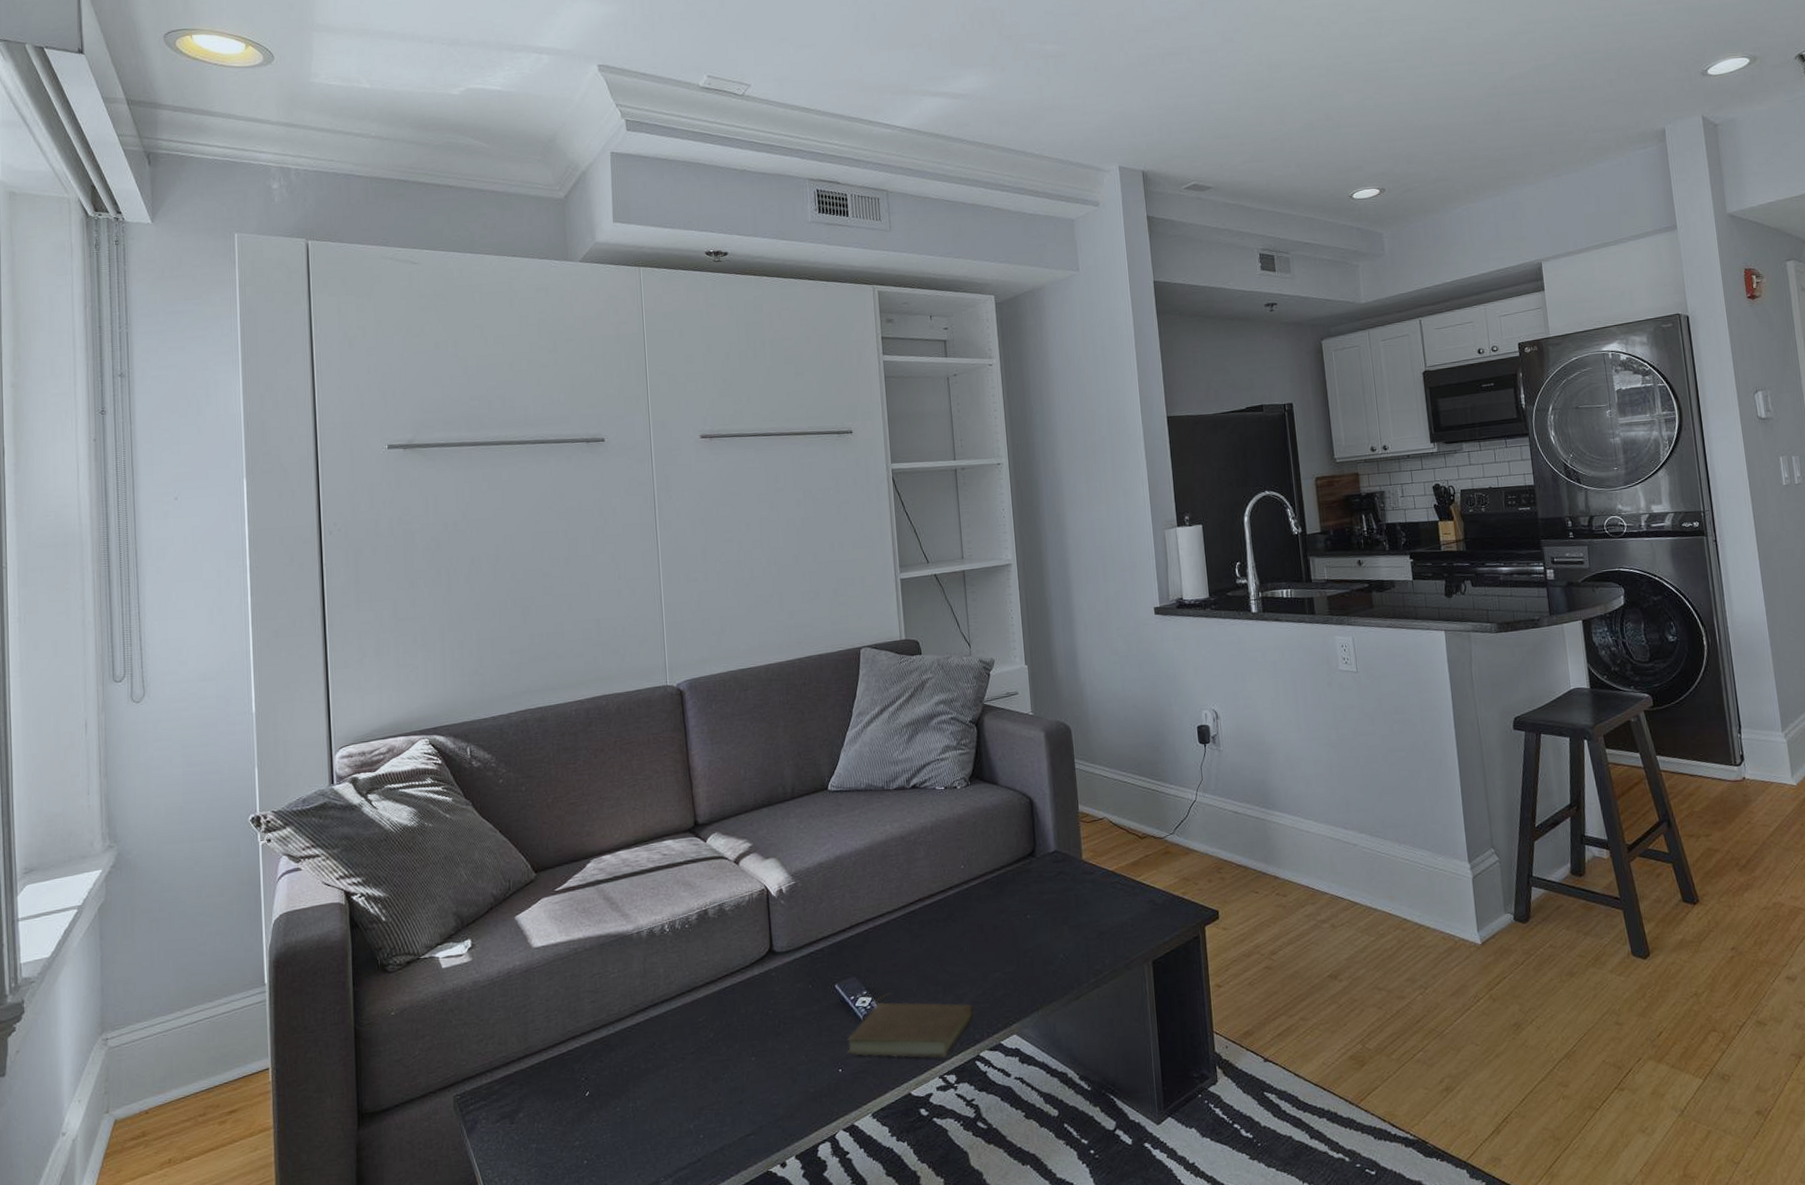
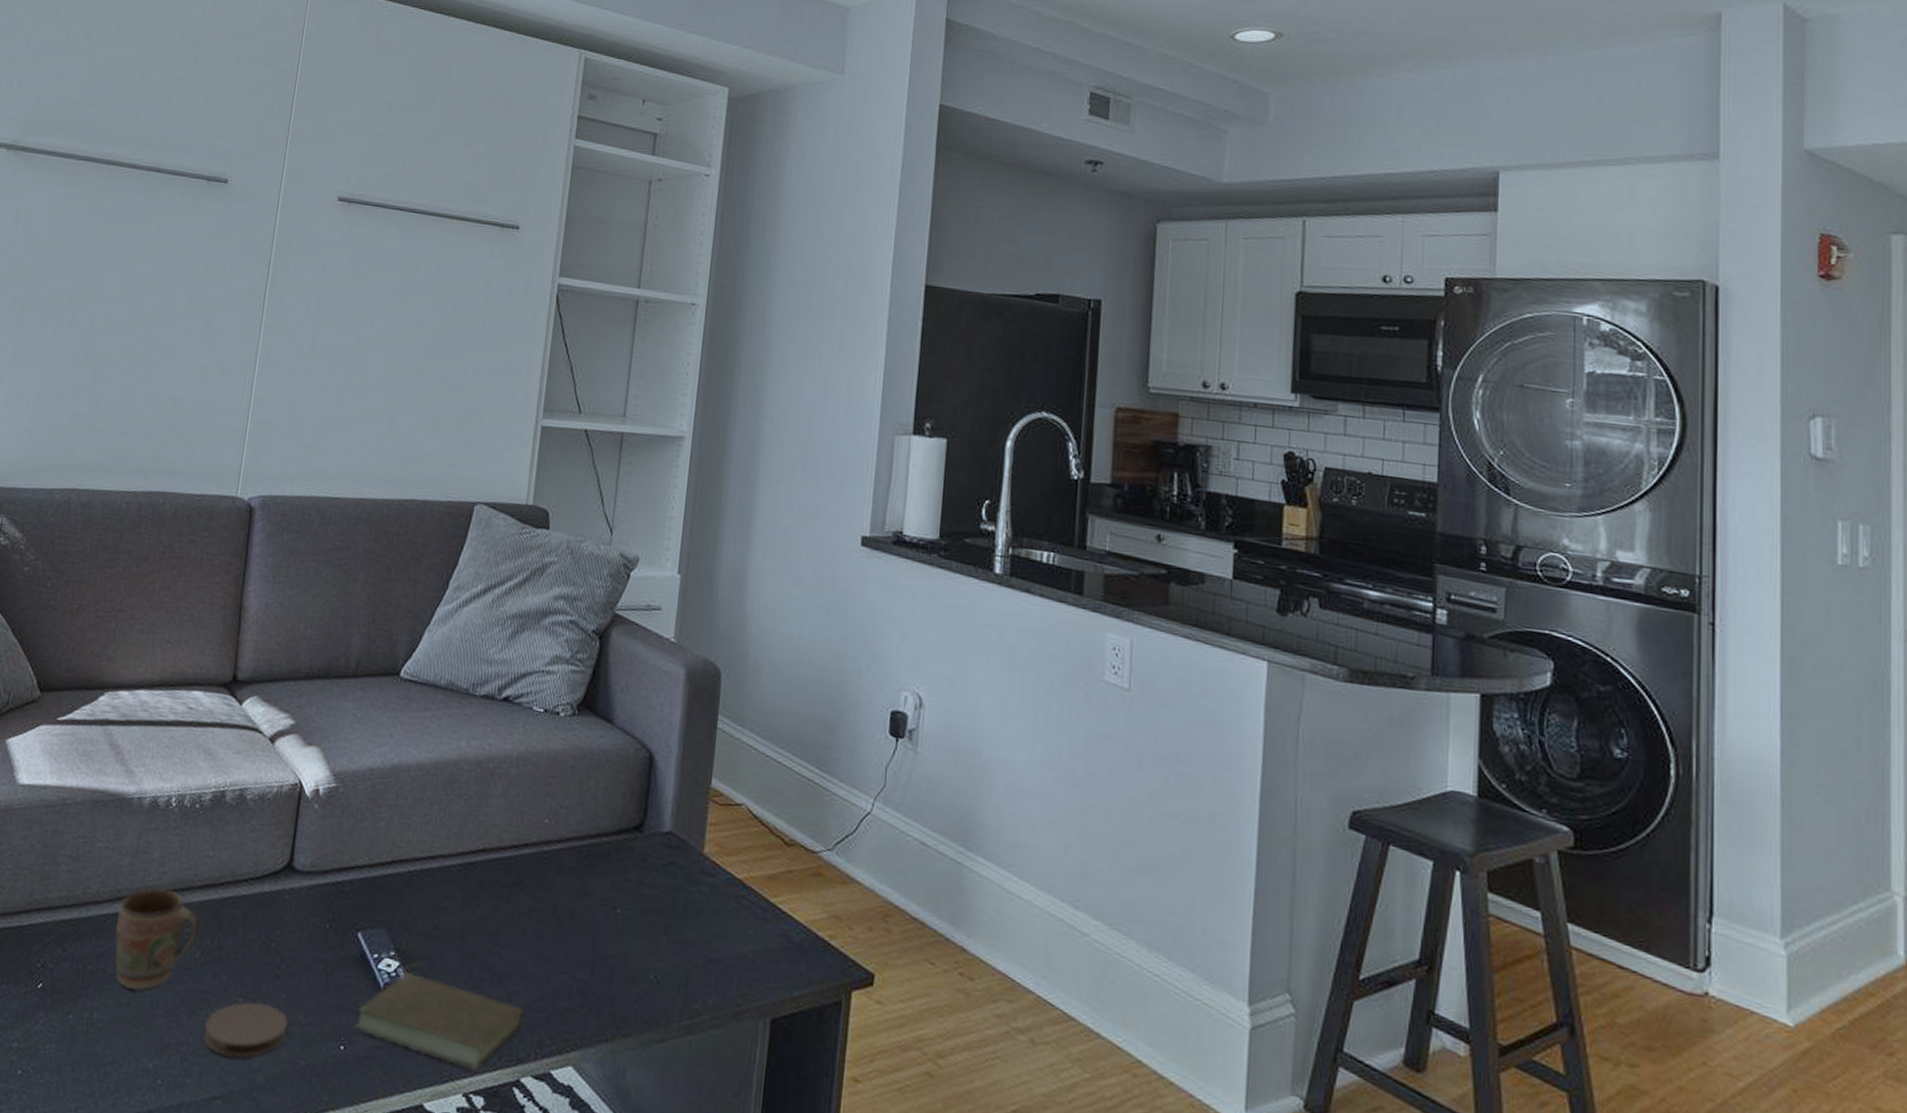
mug: none [640,994,709,1076] -> present [115,888,200,991]
coaster: none [729,1056,795,1103] -> present [203,1001,288,1058]

